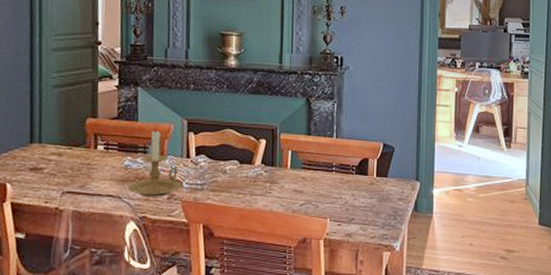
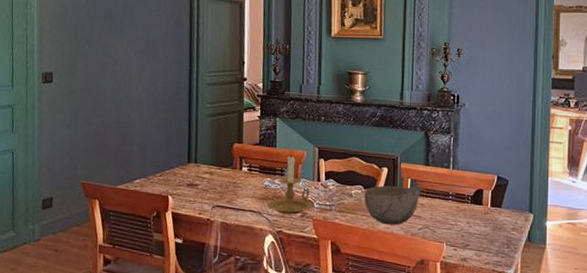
bowl: none [240,158,300,202] -> present [364,185,419,225]

